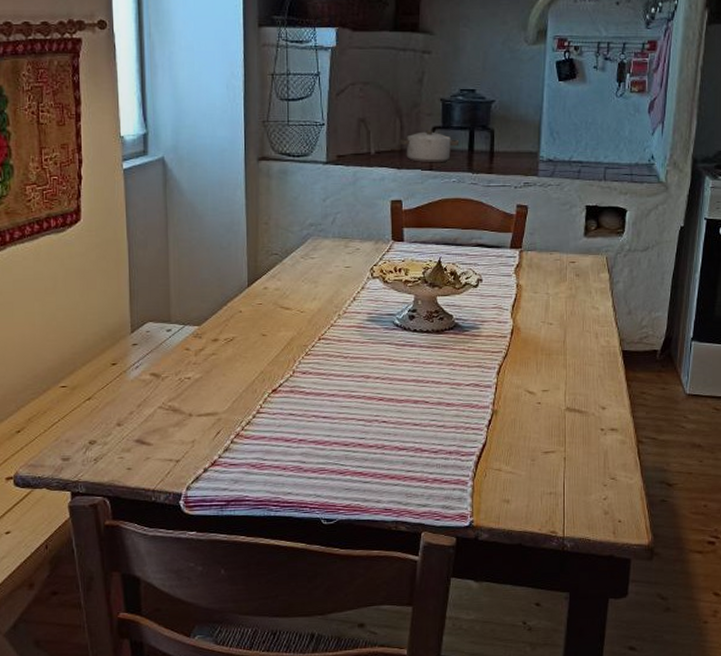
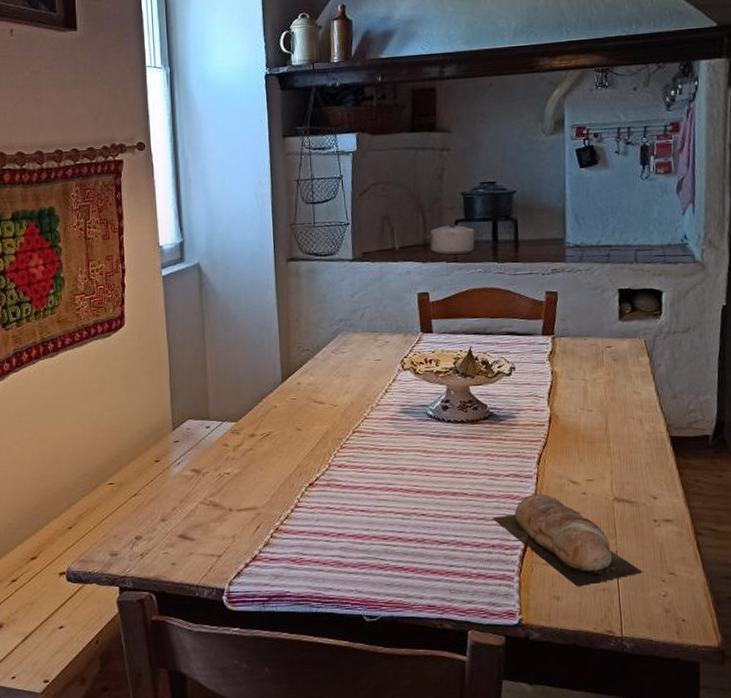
bread loaf: none [451,403,587,491] -> present [492,494,643,587]

